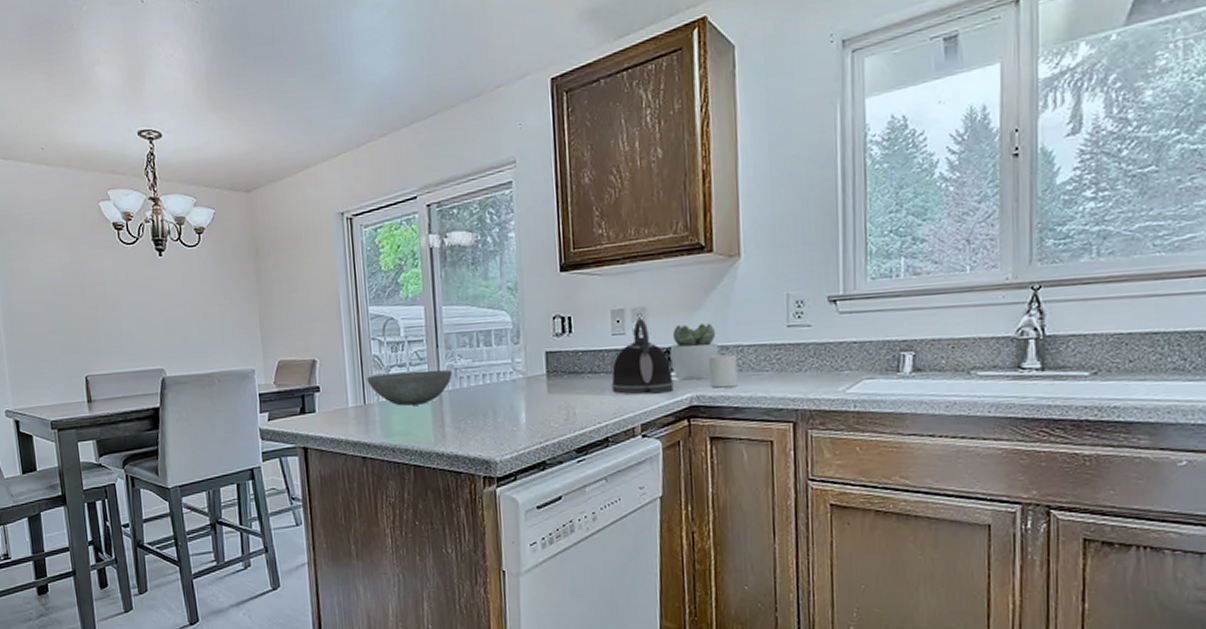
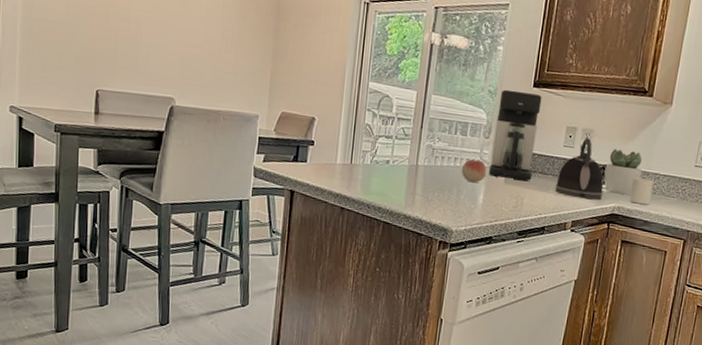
bowl: present [366,370,453,406] -> none [356,140,431,173]
fruit: none [493,371,524,401] -> present [461,159,487,183]
coffee maker: none [522,279,580,388] -> present [488,89,542,181]

